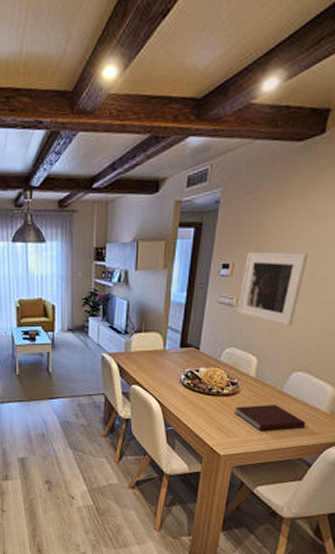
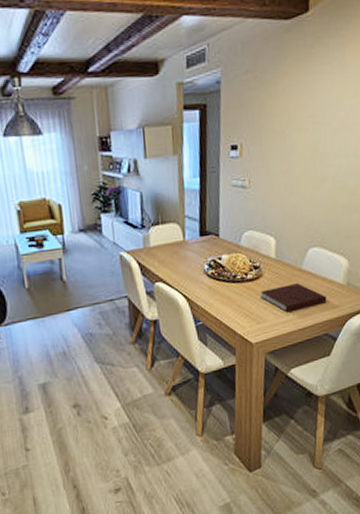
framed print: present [237,252,308,326] -> none [250,128,309,203]

